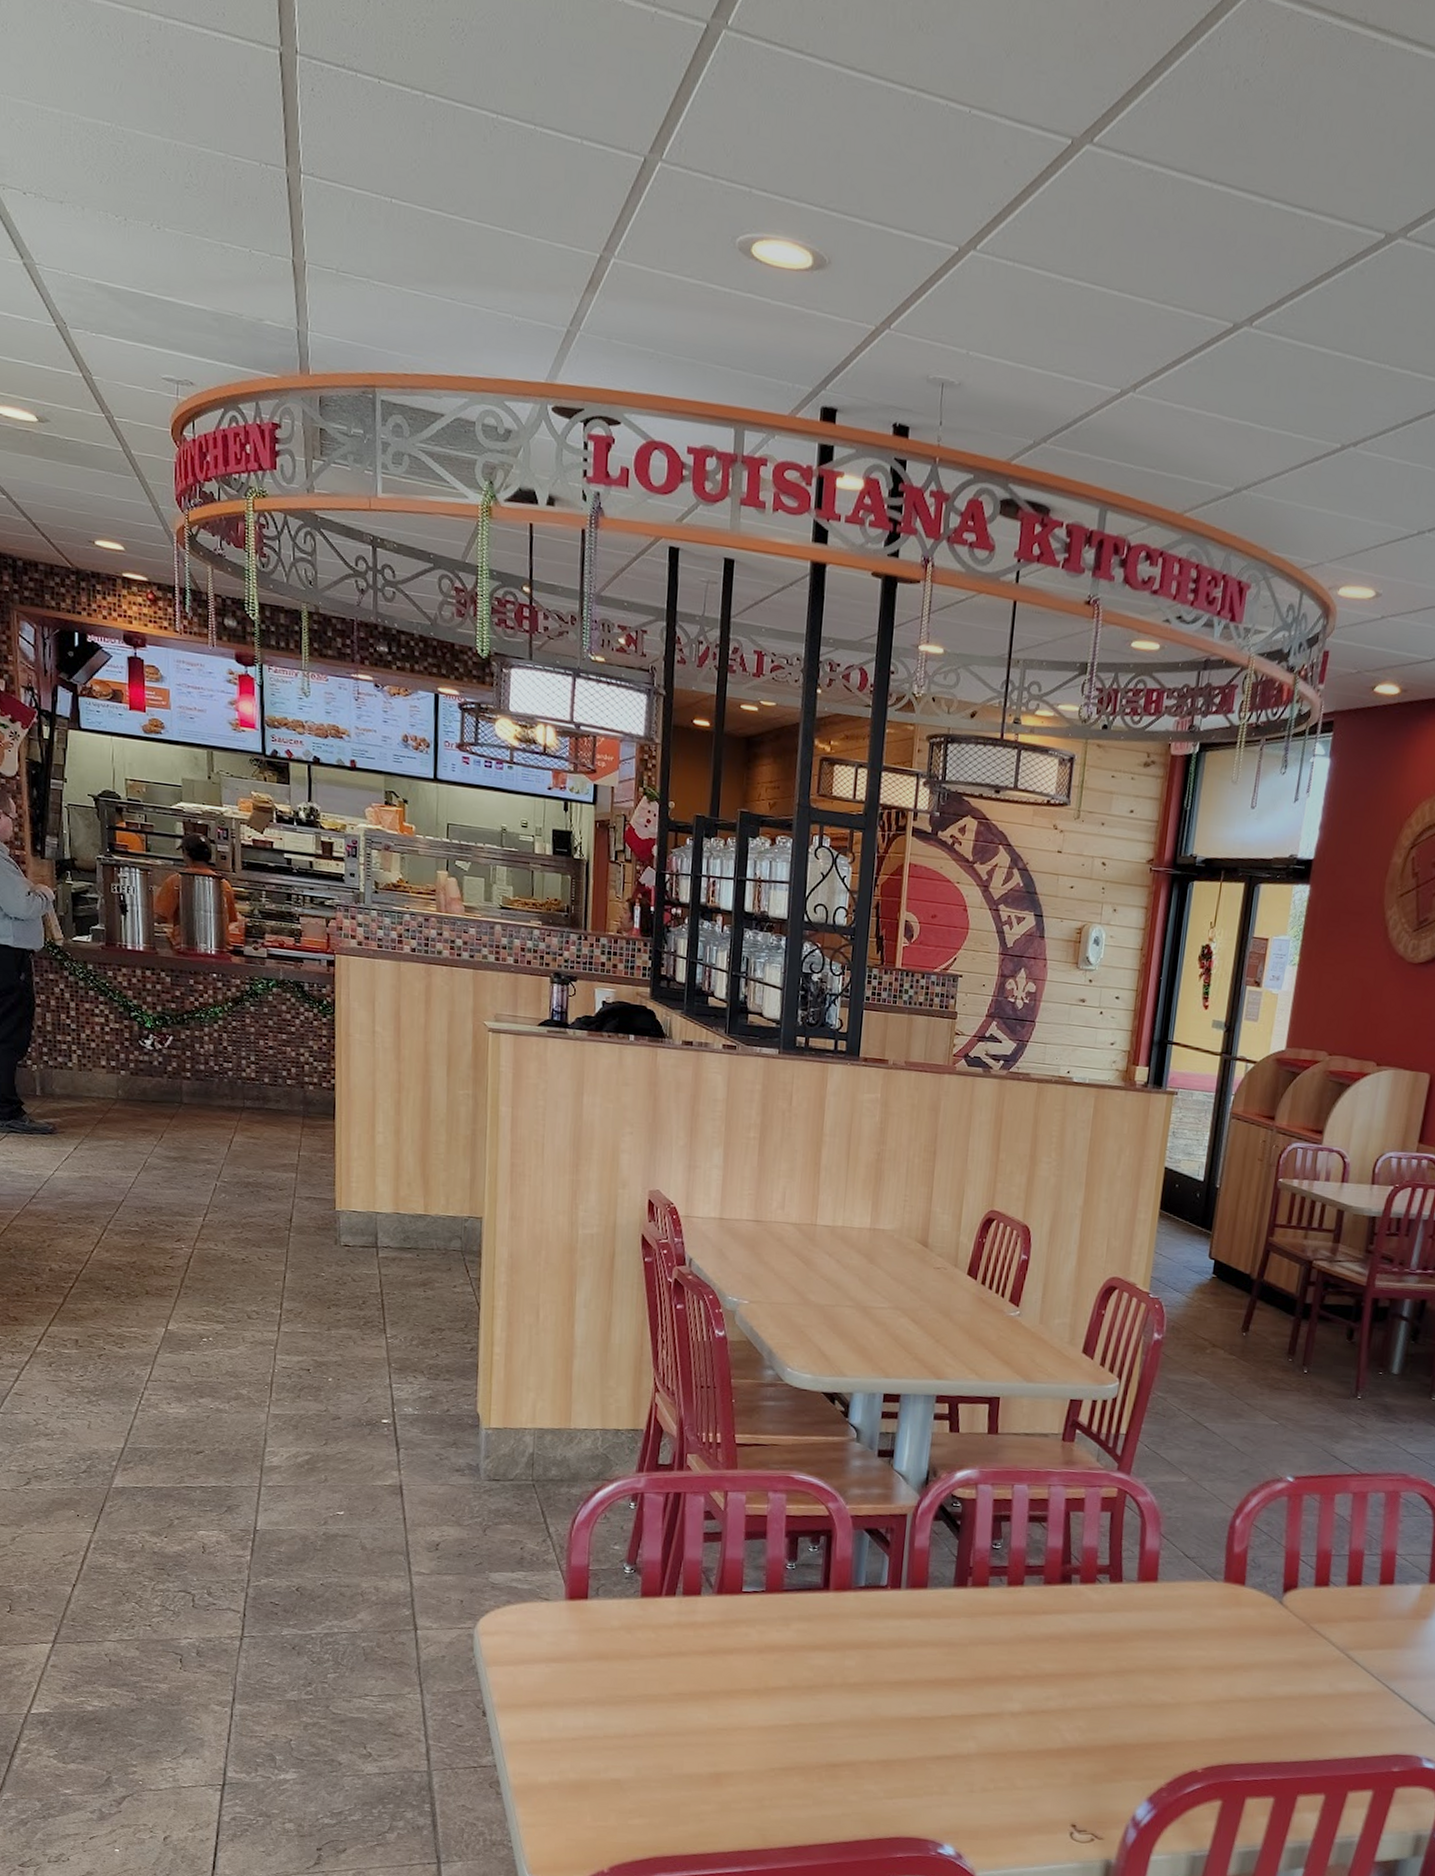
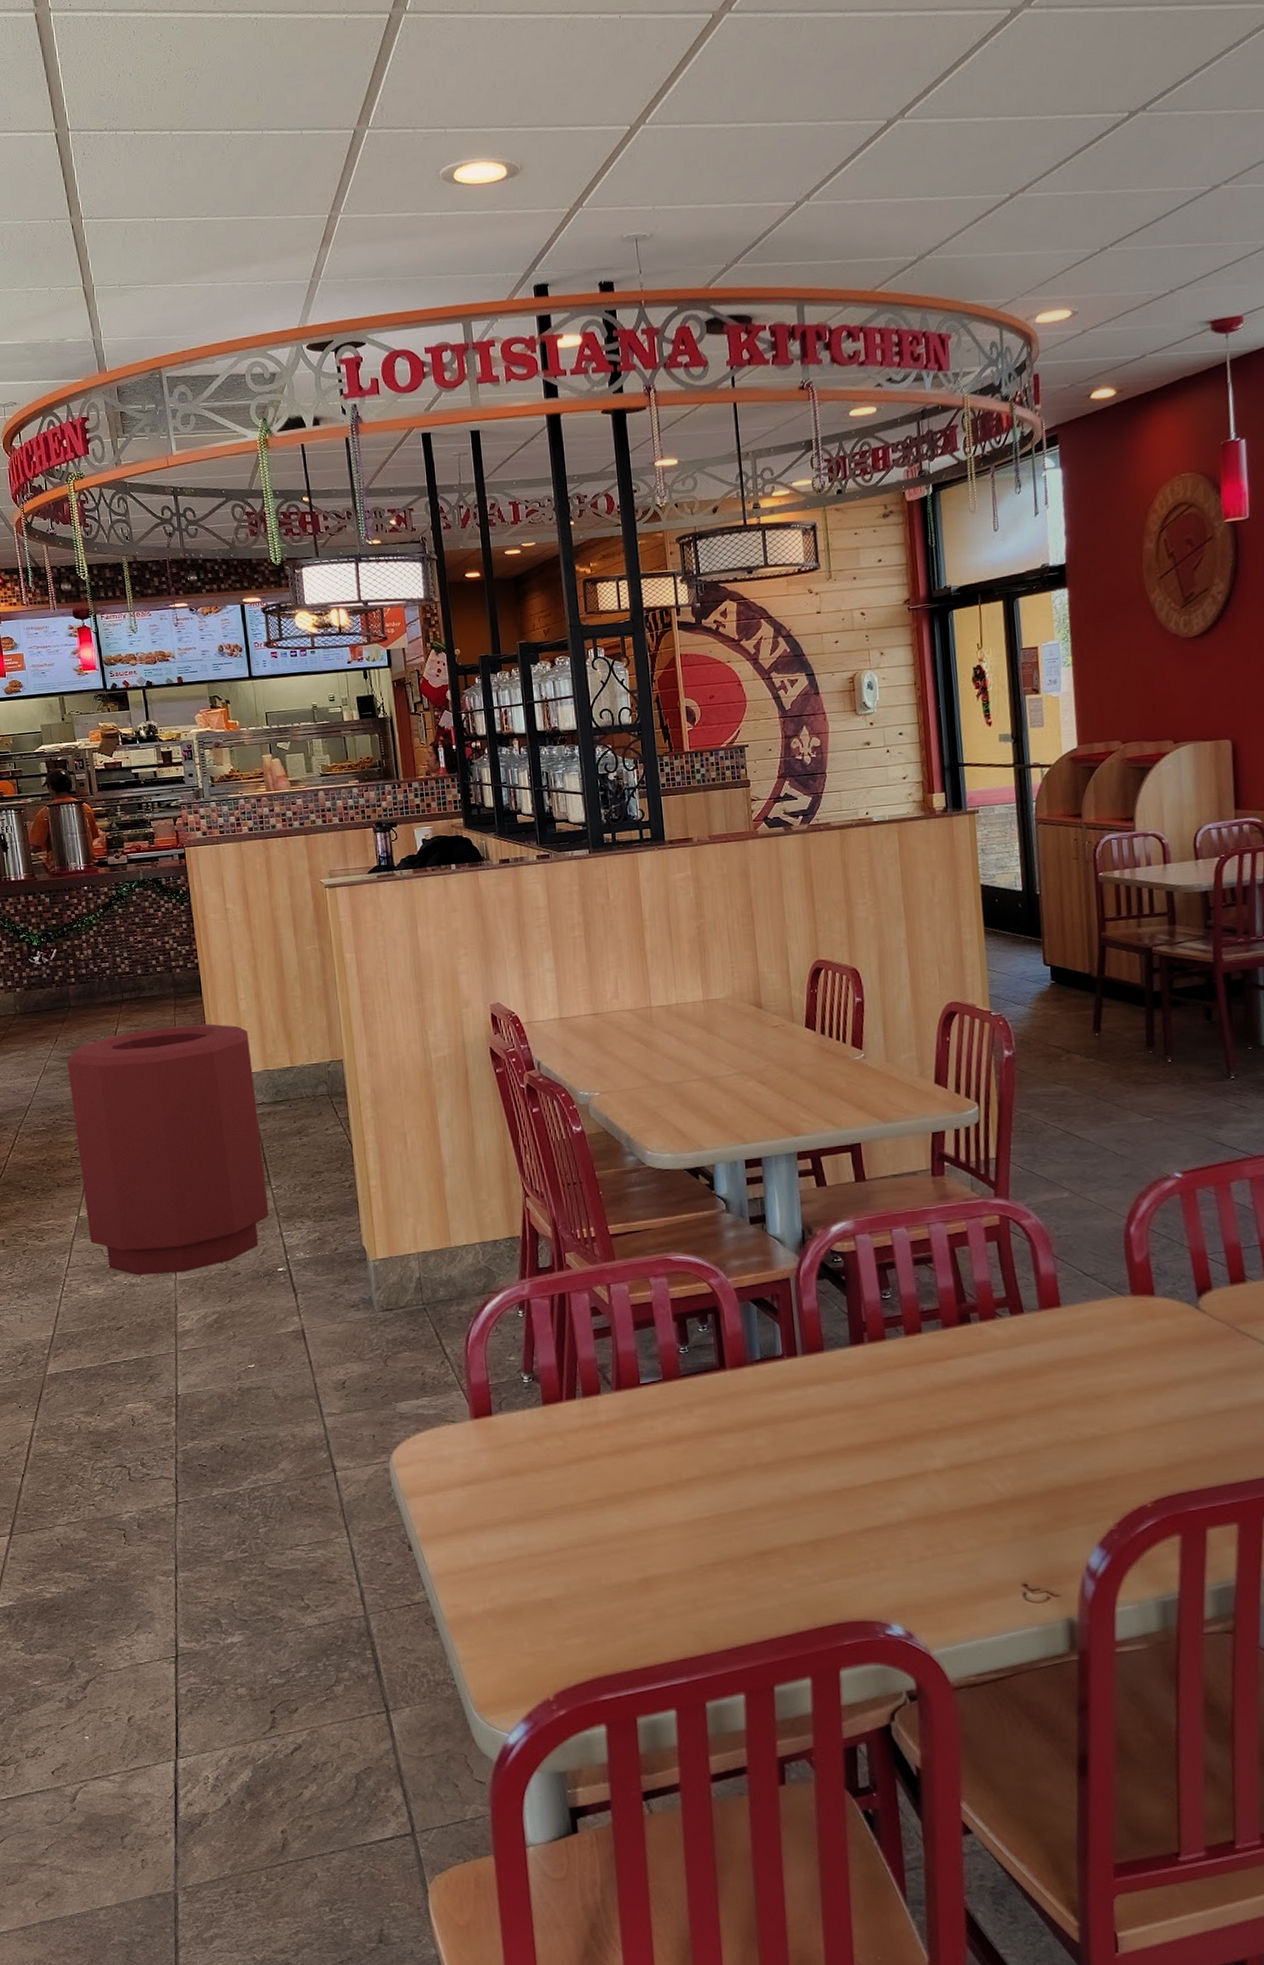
trash can: none [171,1143,382,1407] -> present [67,1024,269,1275]

